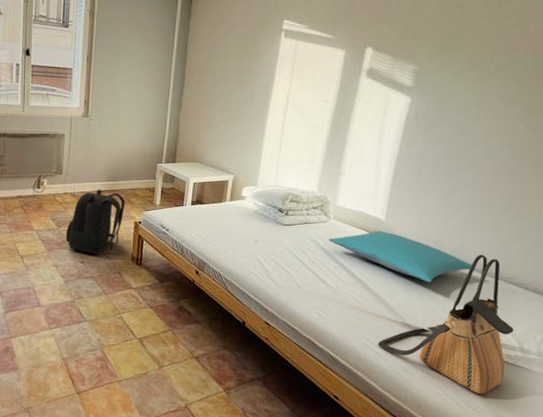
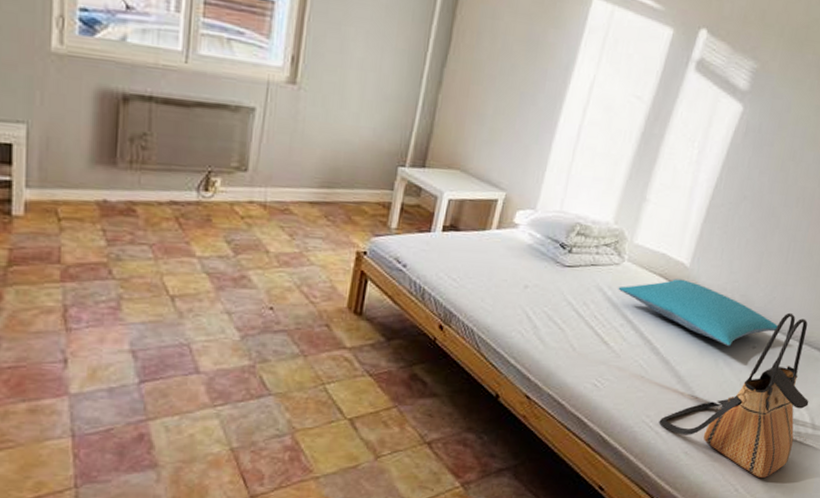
backpack: present [65,189,126,254] -> none [246,199,346,297]

